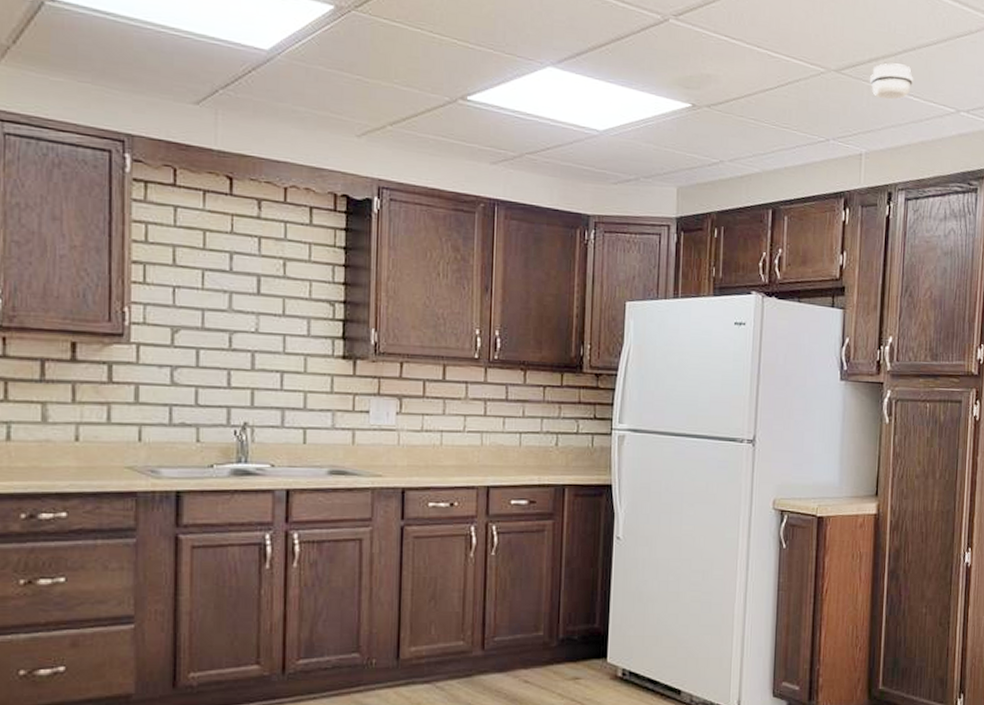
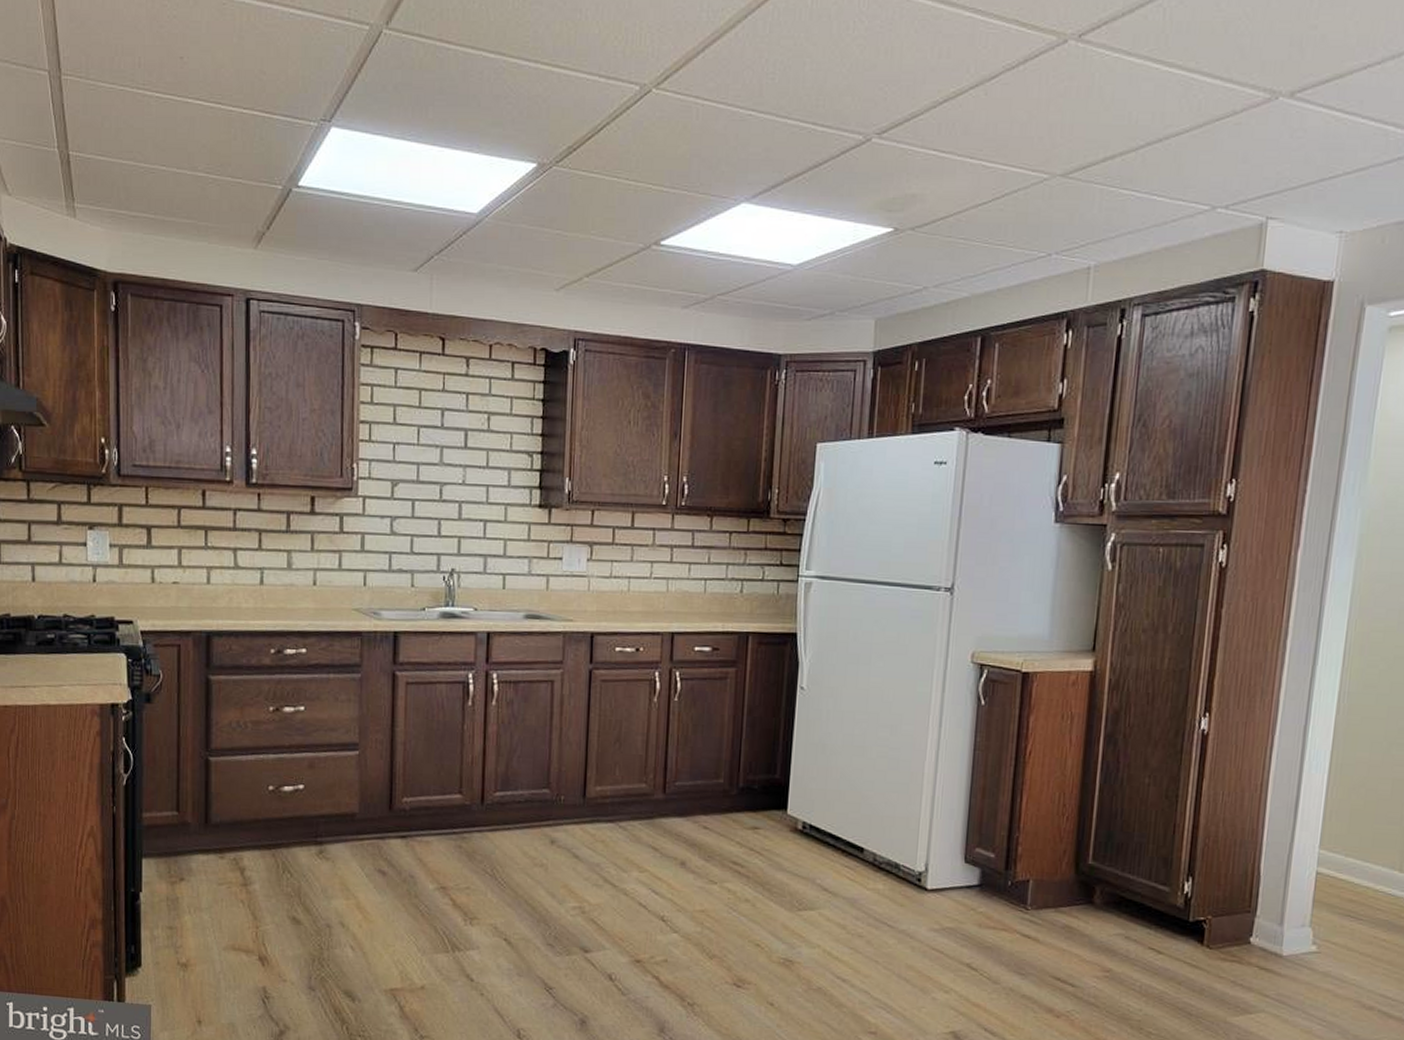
smoke detector: present [870,63,913,100] -> none [1103,160,1157,203]

